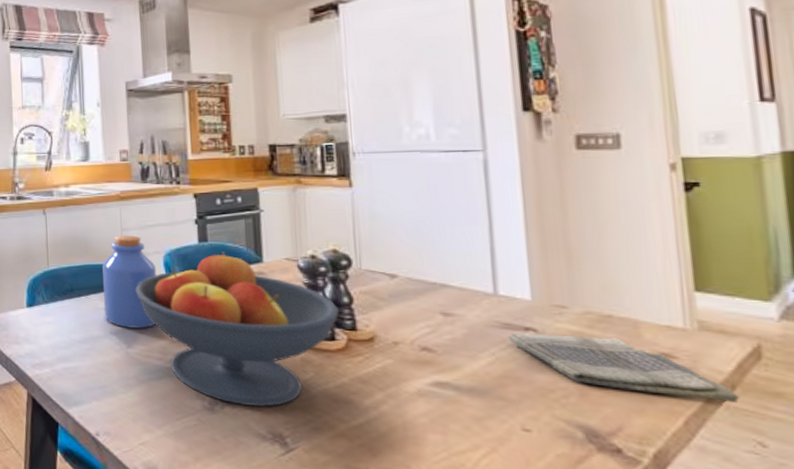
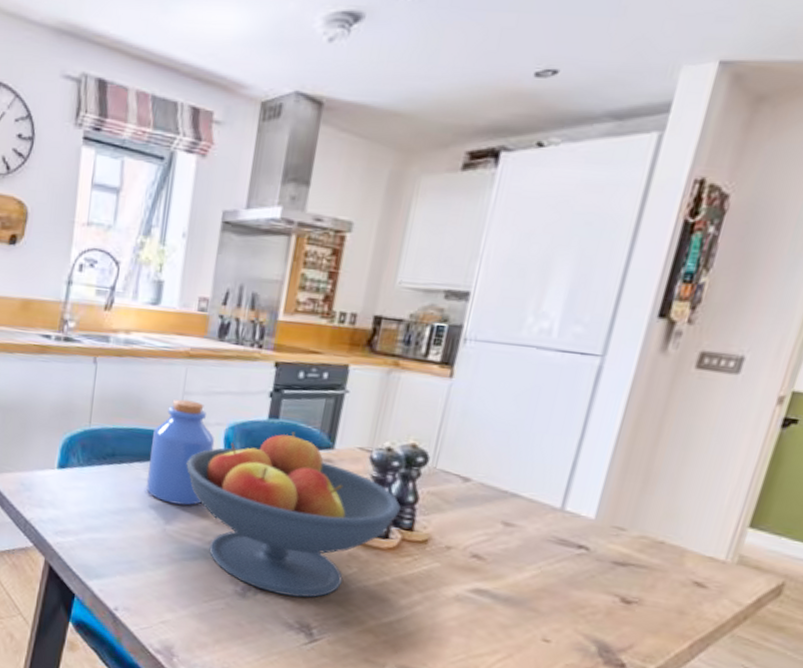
dish towel: present [508,333,740,404] -> none [559,549,747,633]

